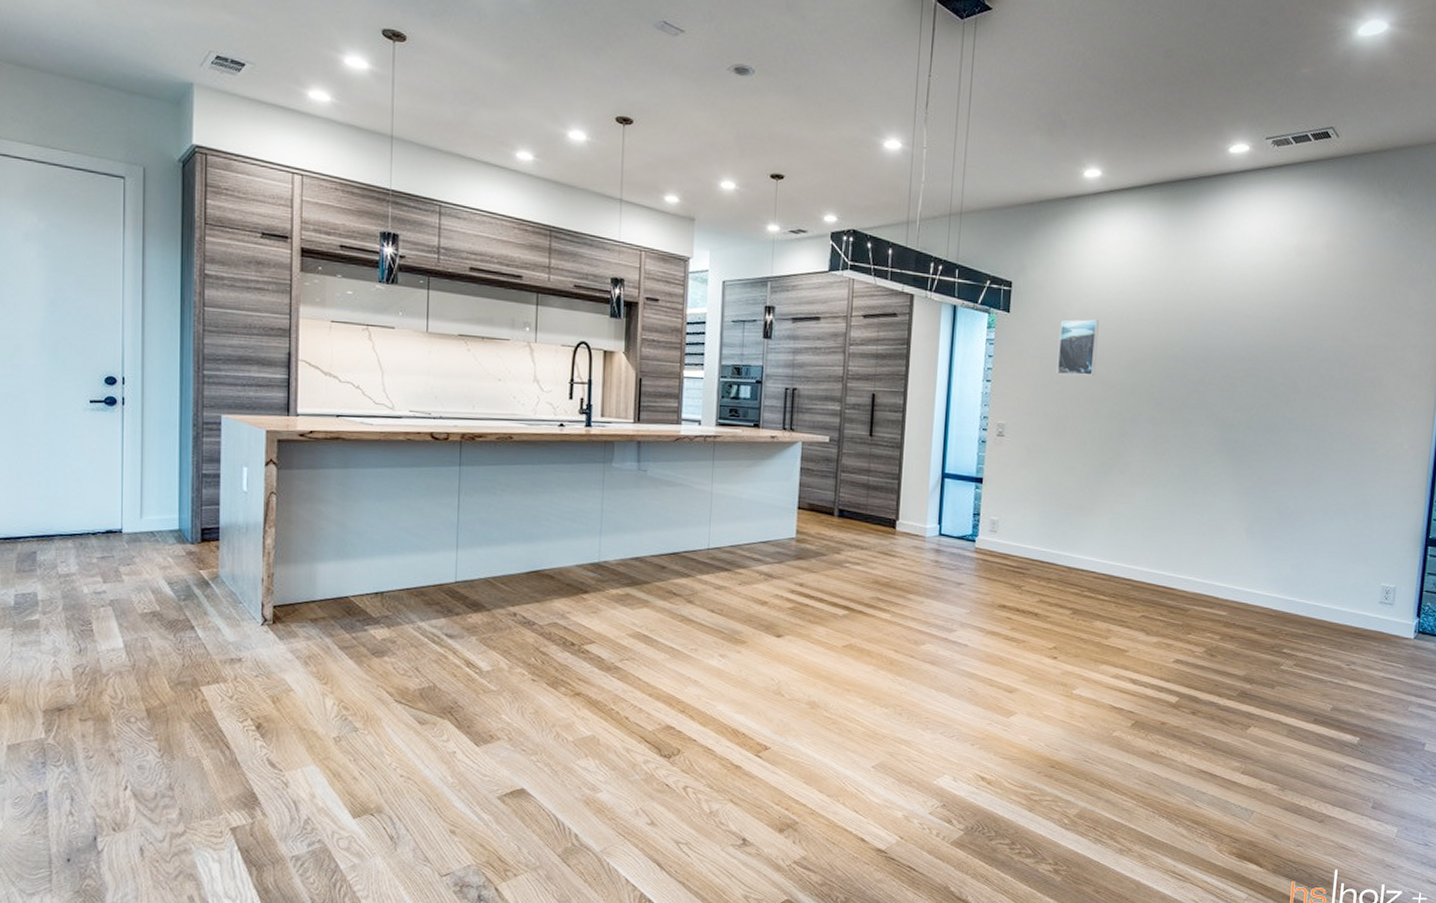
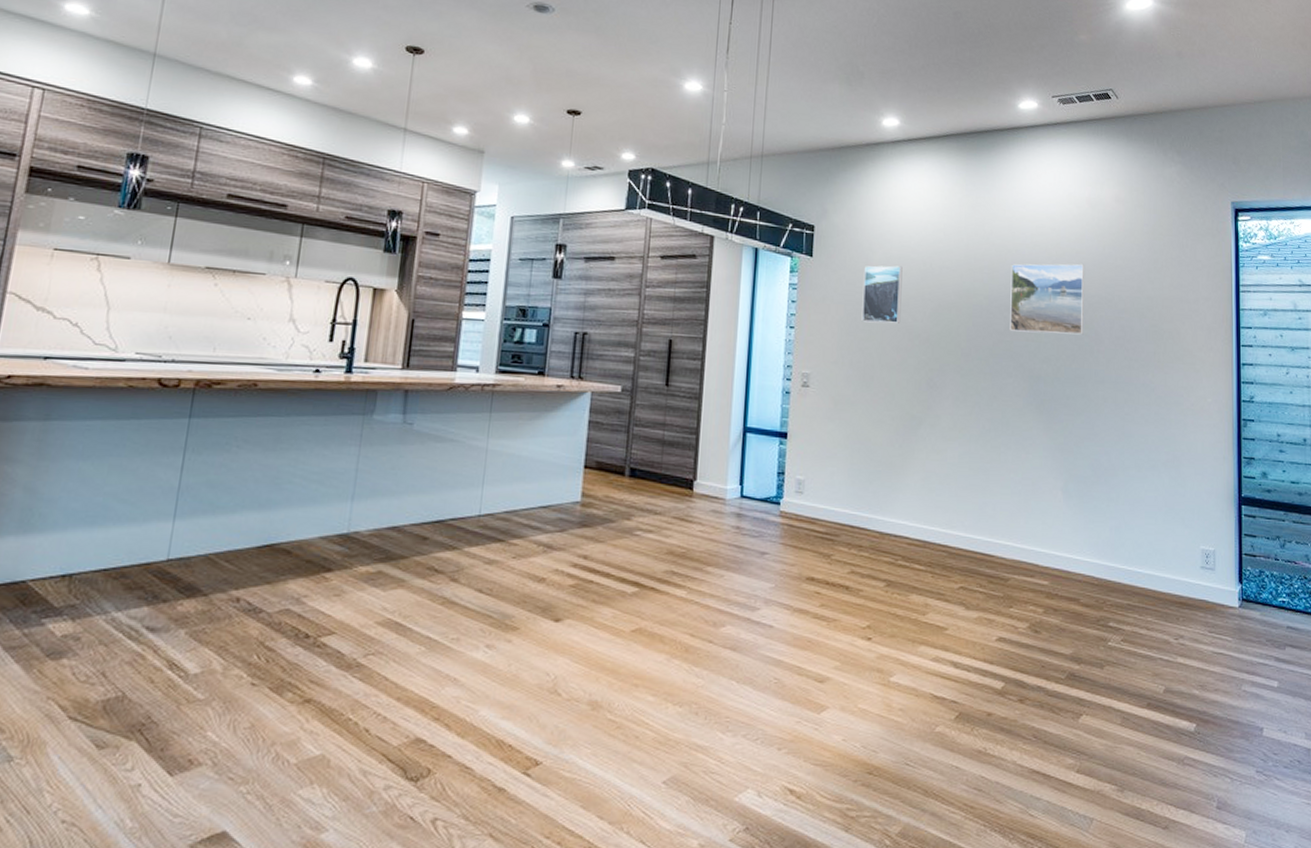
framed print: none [1204,313,1288,384] -> present [1010,263,1085,335]

